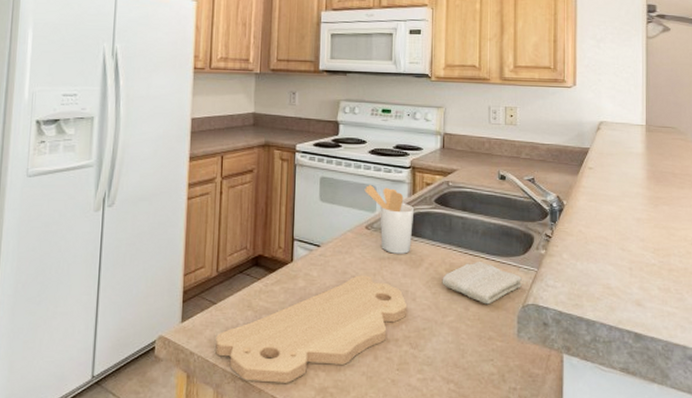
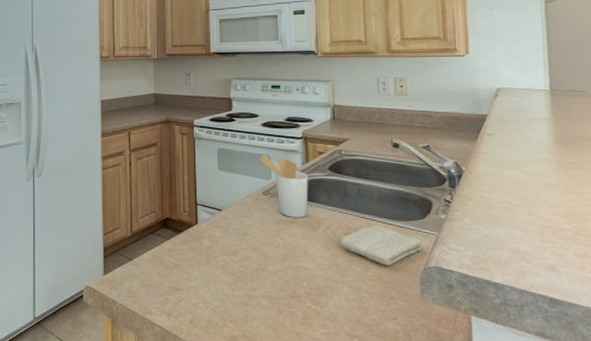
cutting board: present [215,275,408,383] -> none [134,237,308,331]

